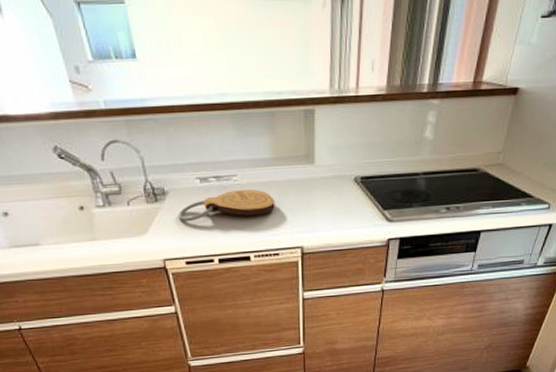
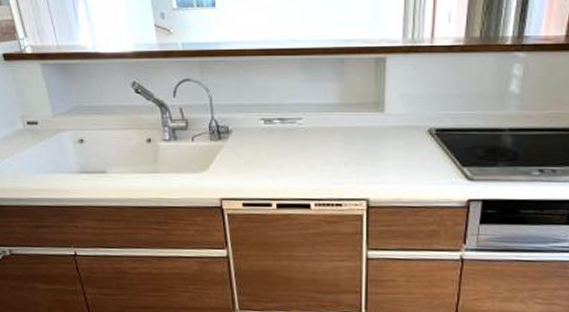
cutting board: present [178,189,275,222] -> none [239,133,340,162]

